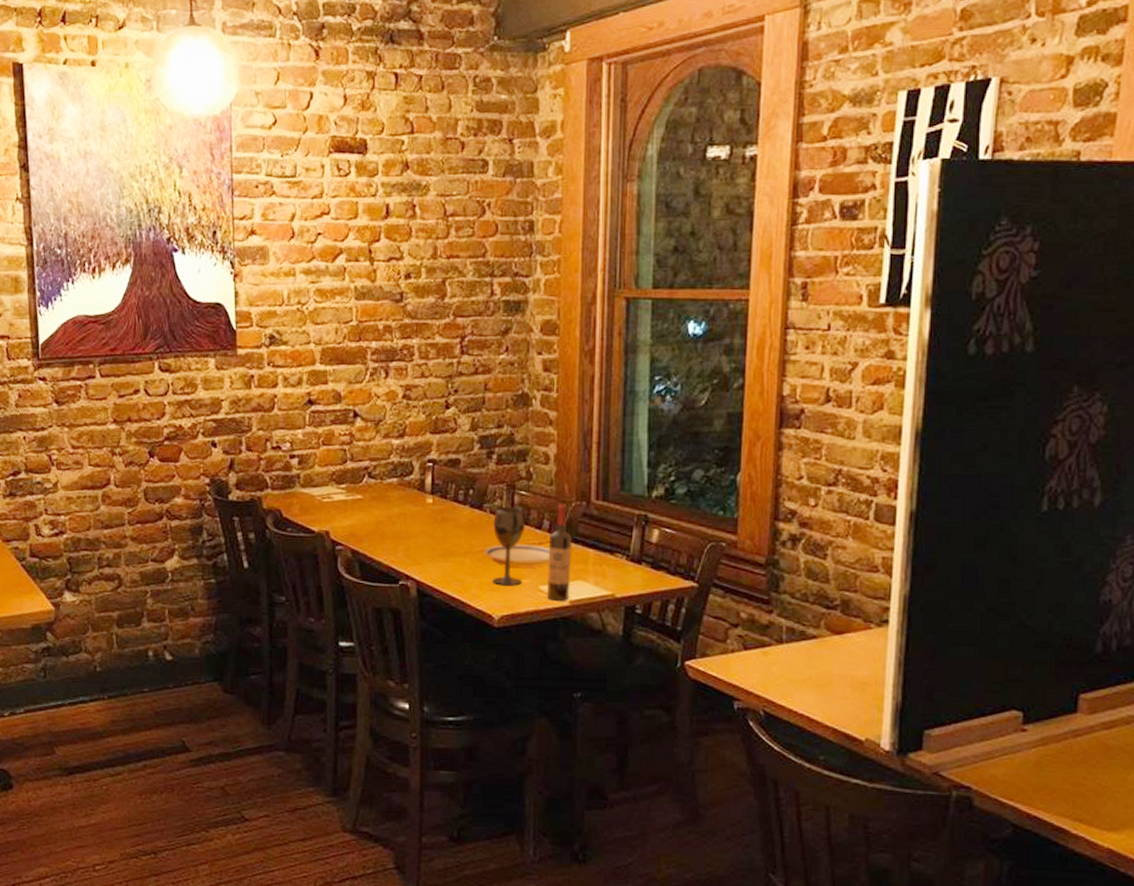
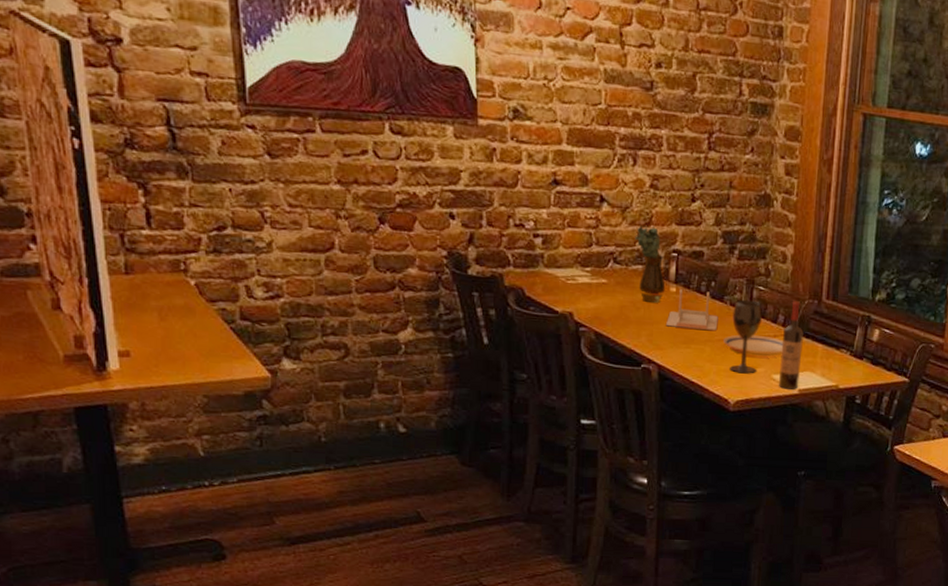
vase: none [389,435,422,516] -> present [635,223,666,303]
napkin holder: none [424,500,478,542] -> present [666,289,718,331]

